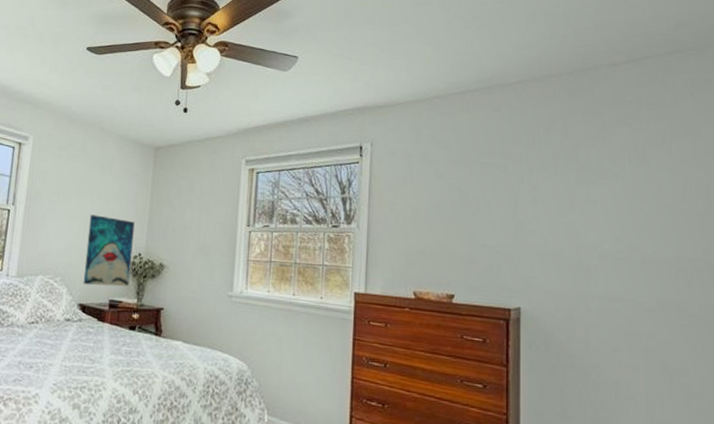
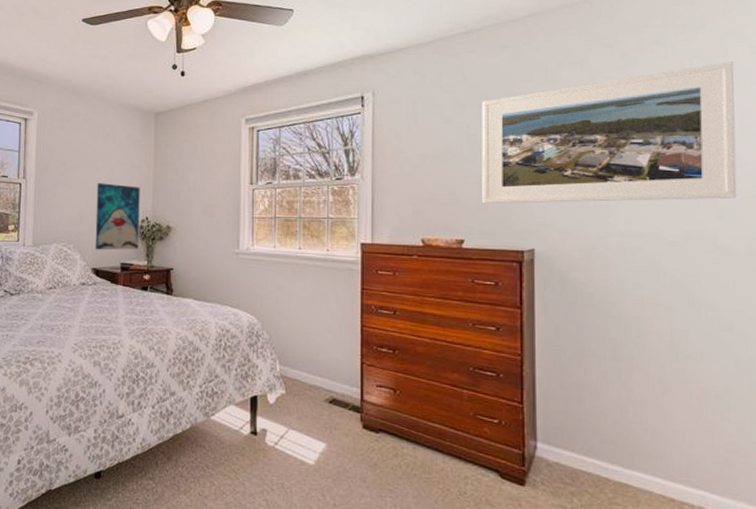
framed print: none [472,140,705,269] -> present [481,62,737,204]

